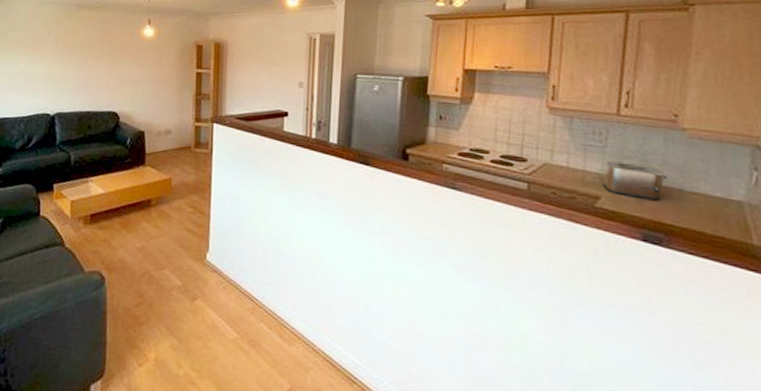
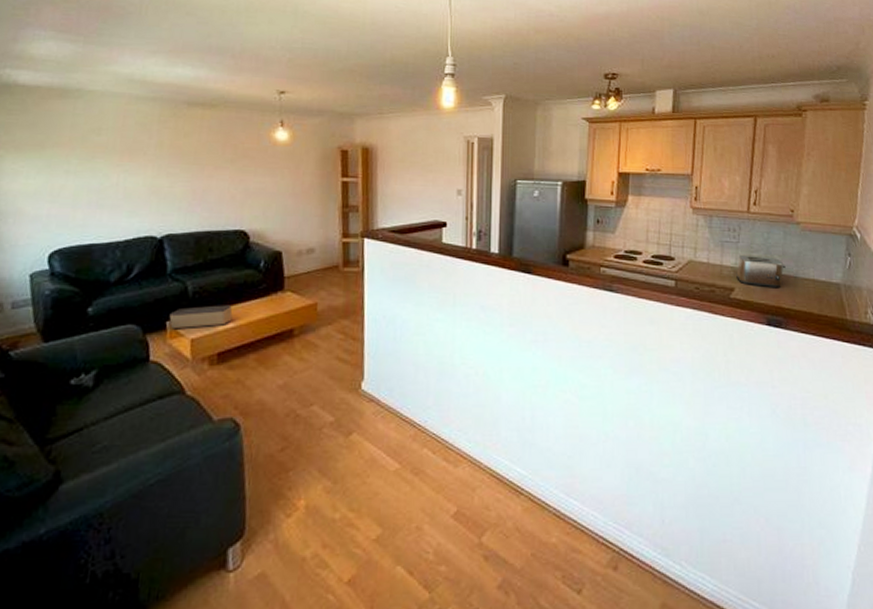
decorative box: none [56,173,104,192] -> present [169,305,233,330]

